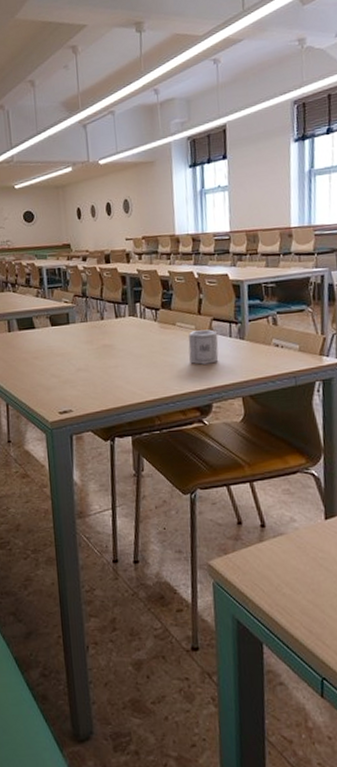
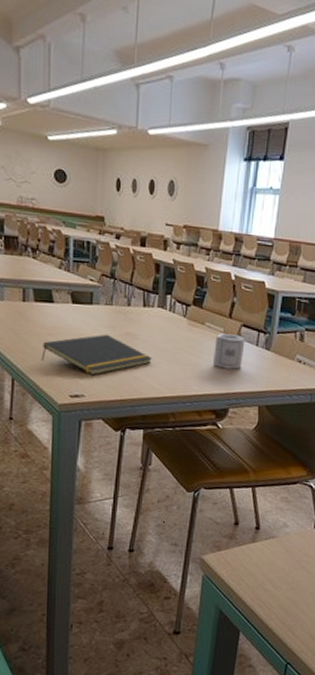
notepad: none [30,349,131,390] -> present [41,334,152,376]

